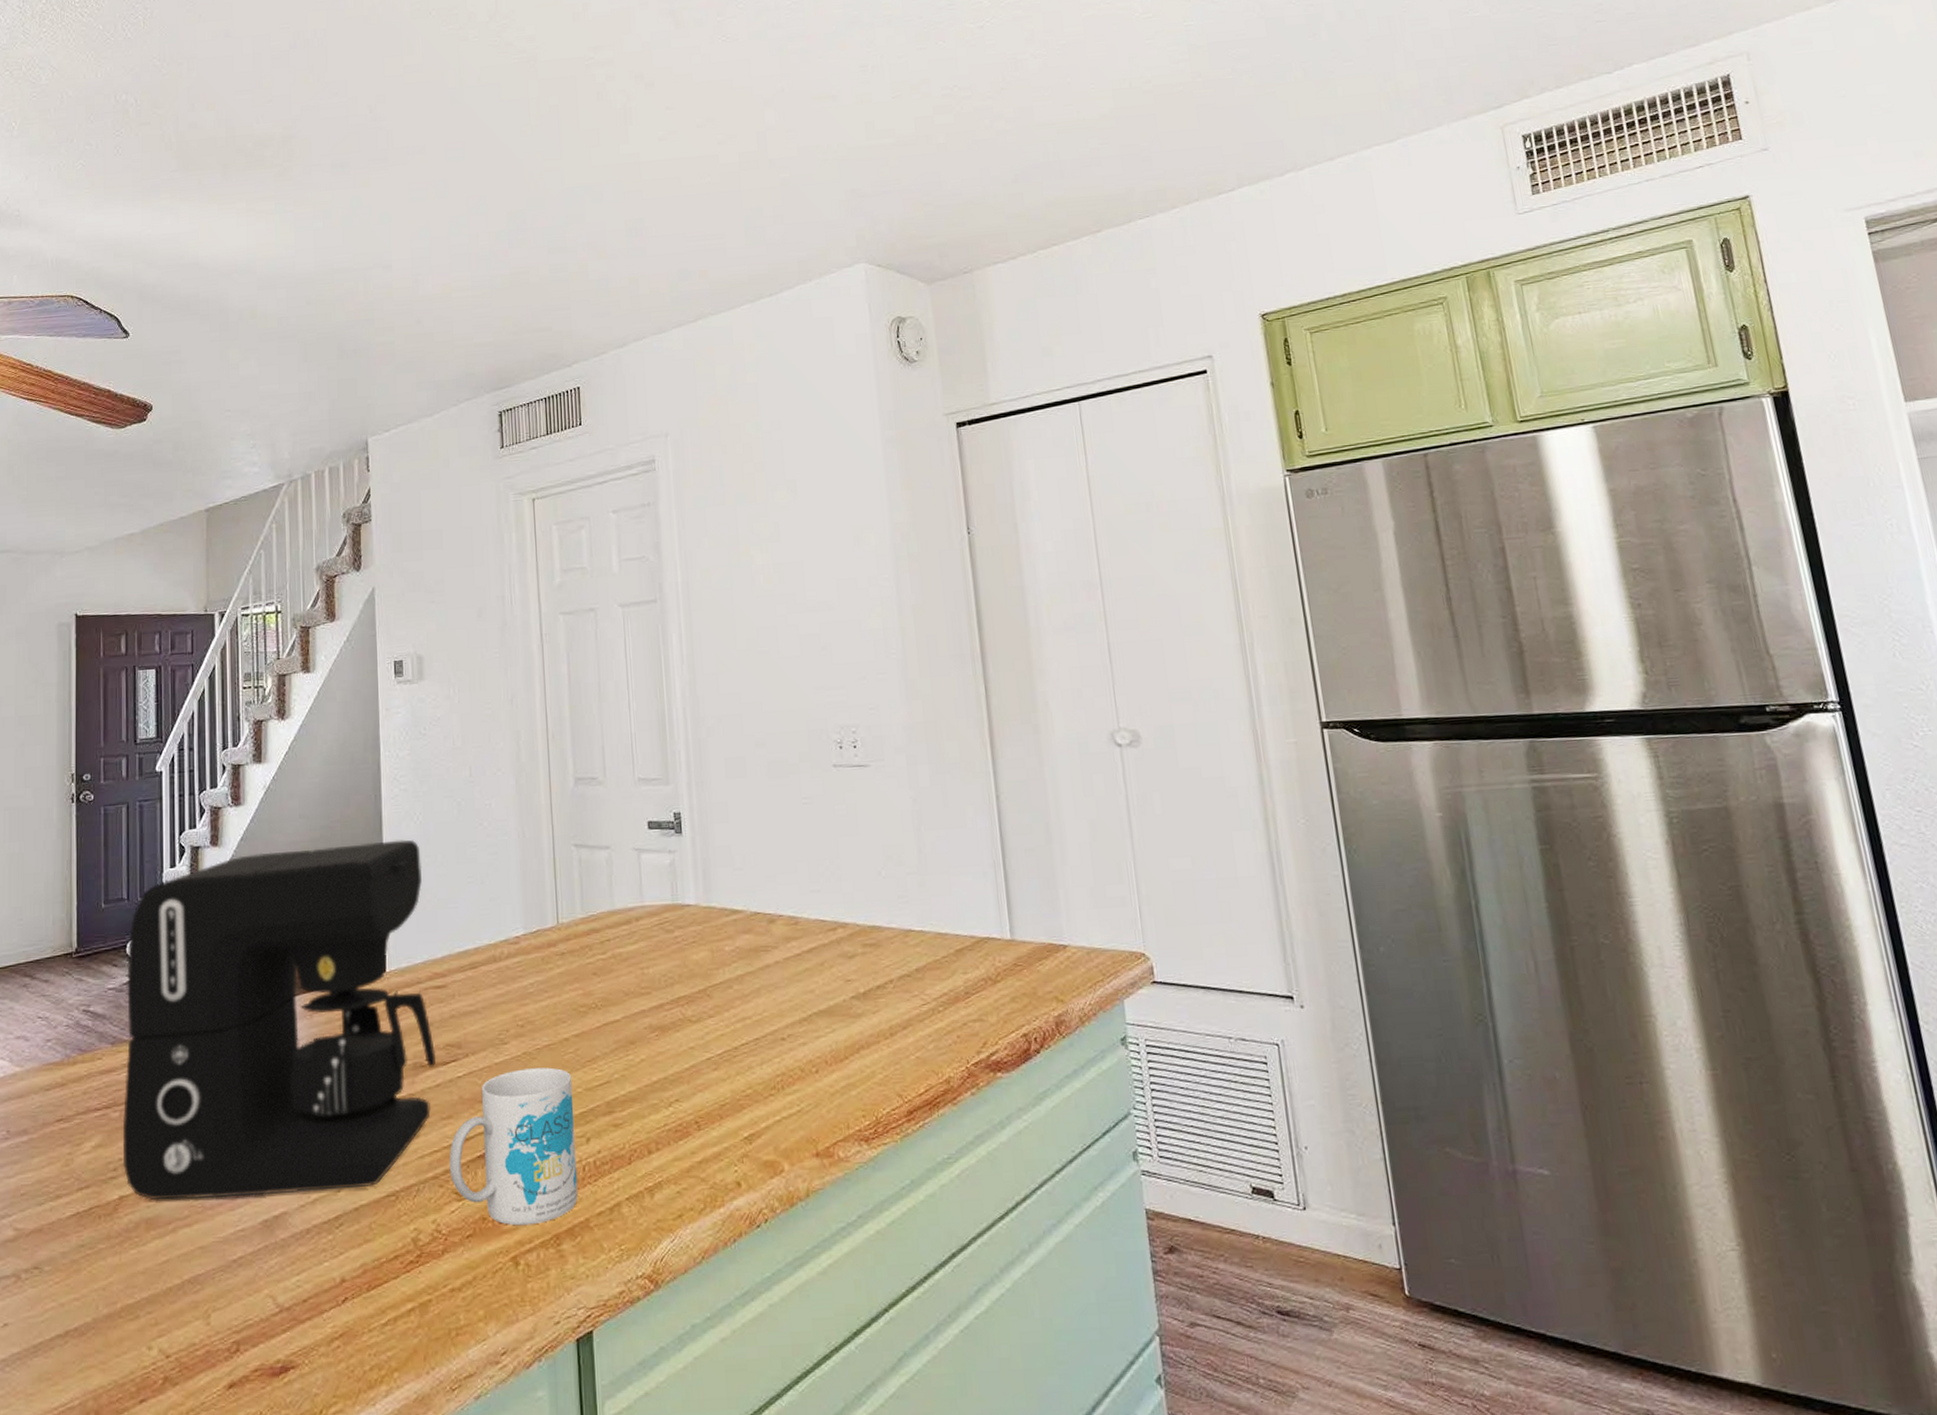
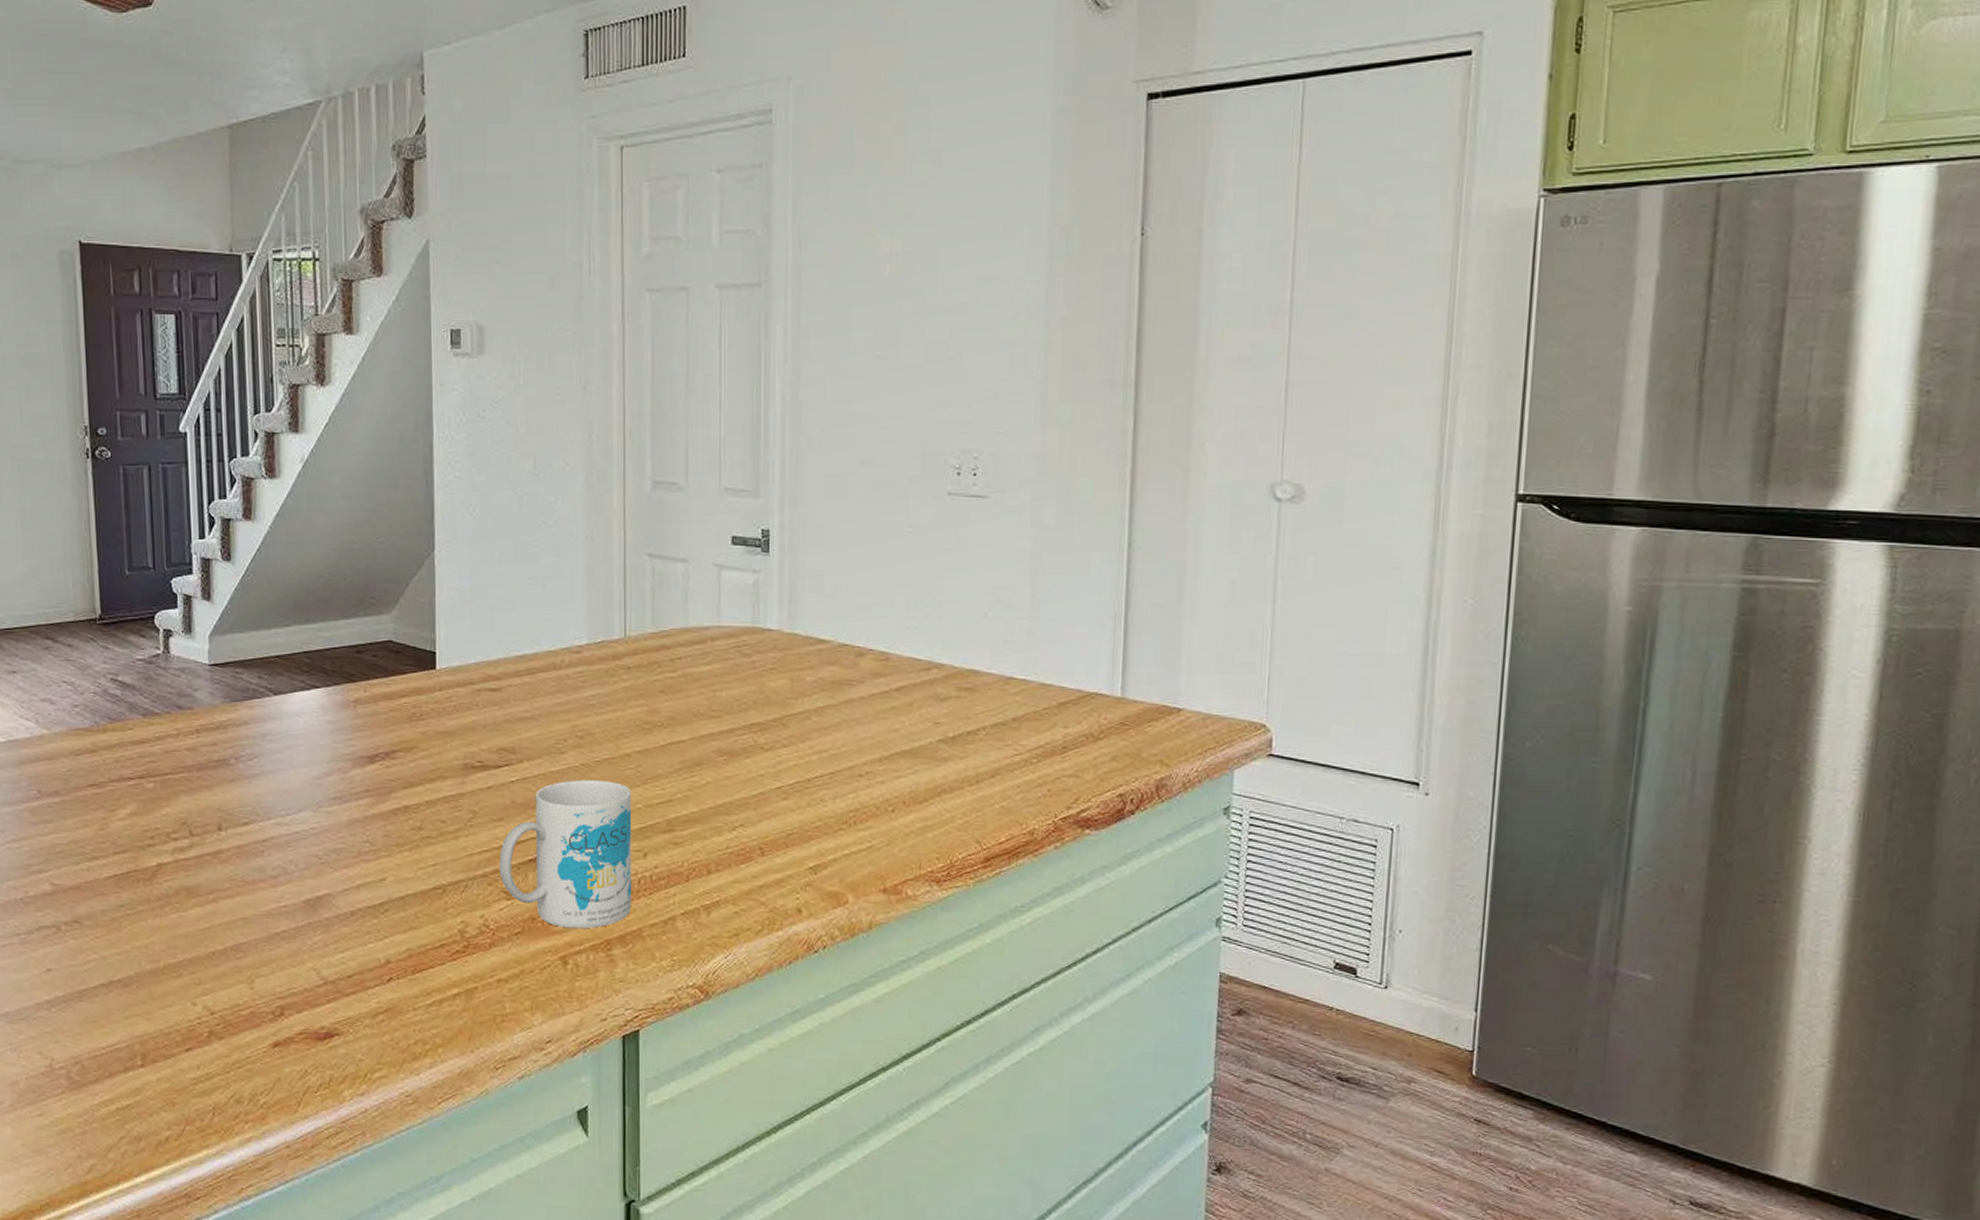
coffee maker: present [122,839,436,1200] -> none [155,531,488,879]

